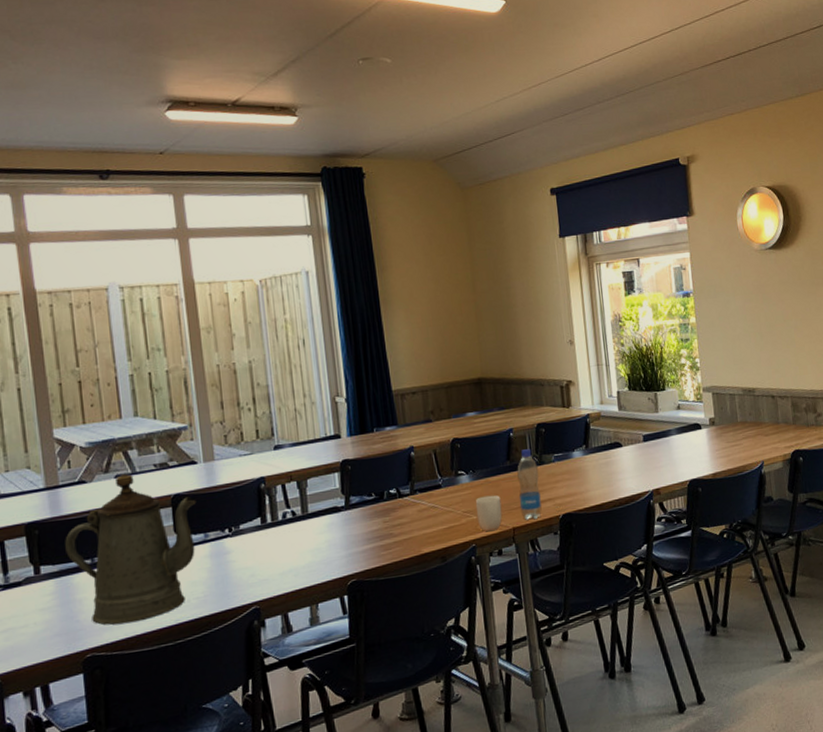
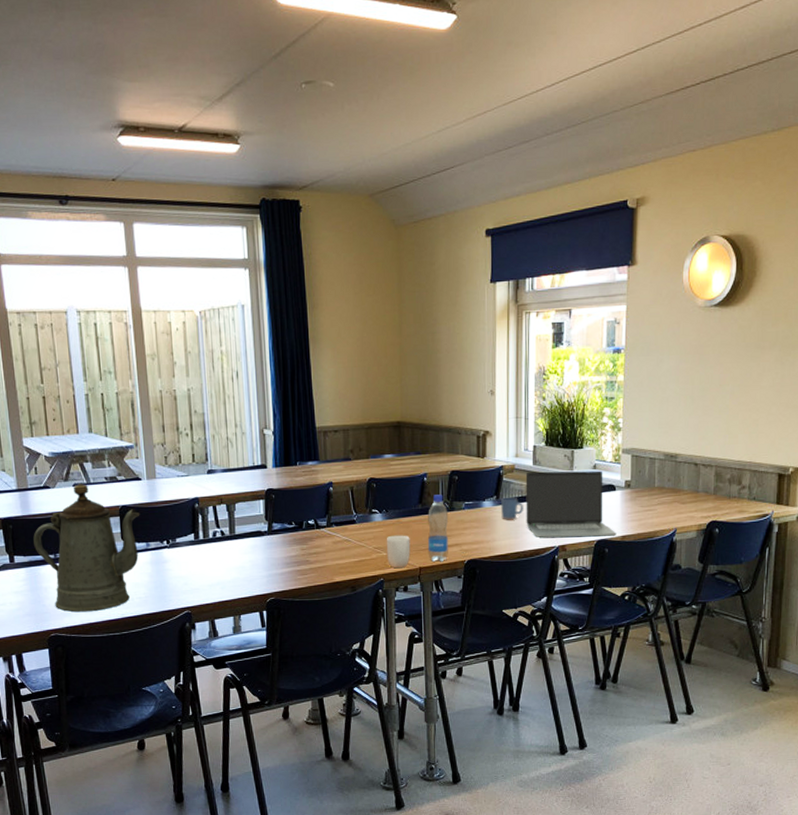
mug: none [590,444,614,469] -> present [501,497,523,520]
laptop: none [612,410,708,484] -> present [525,470,617,538]

